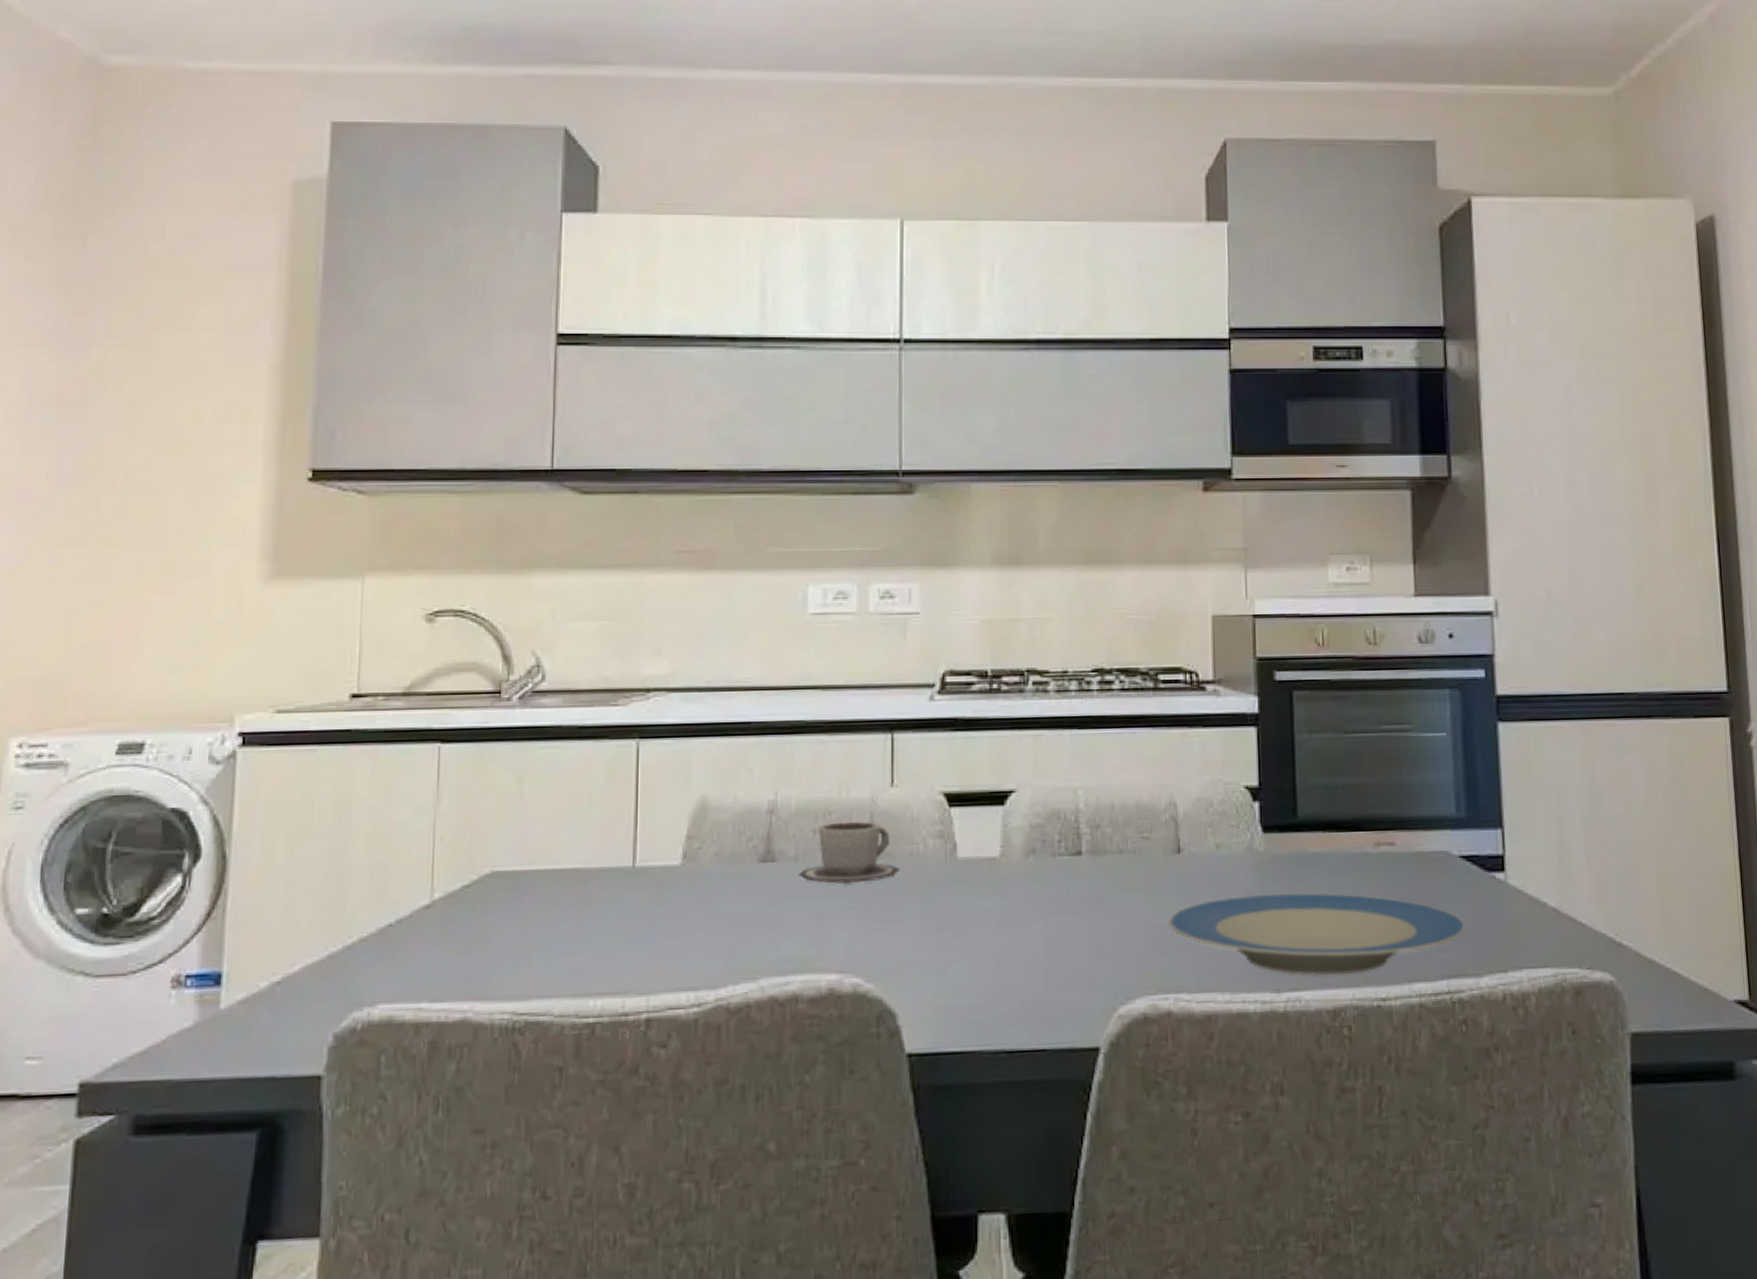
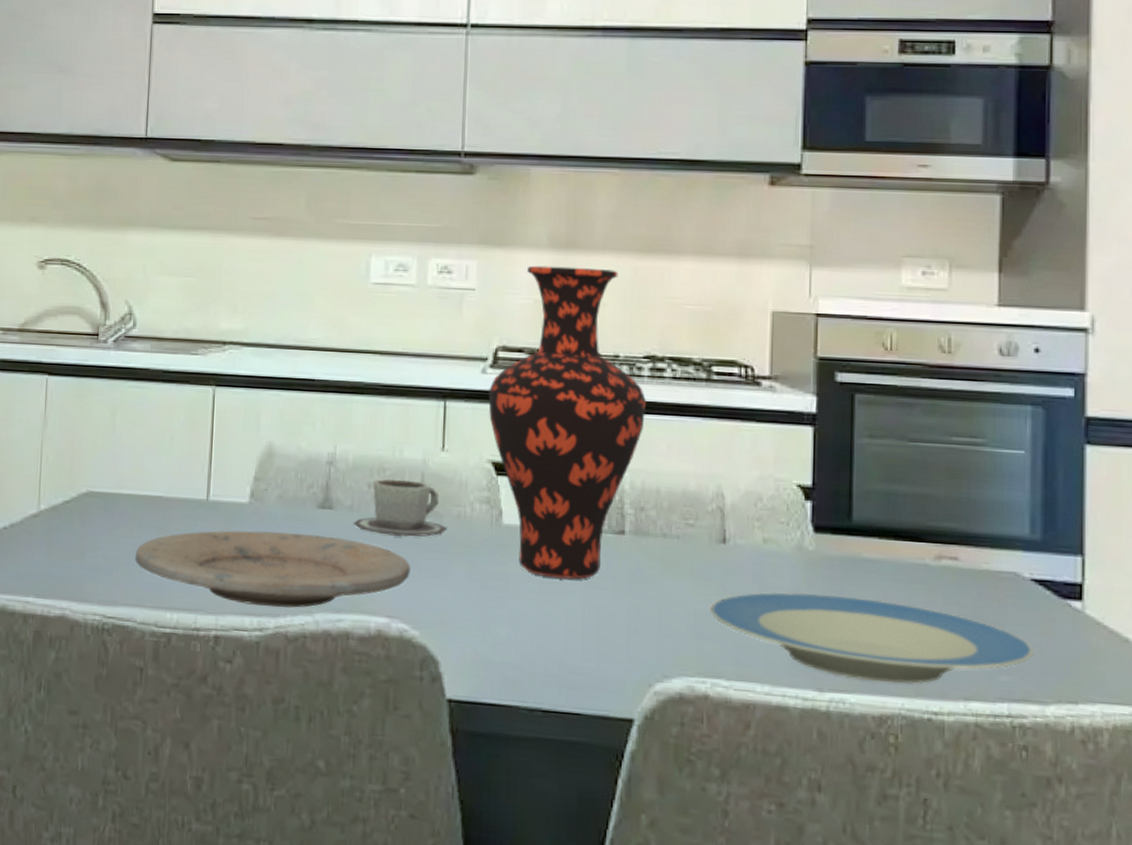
plate: none [549,892,862,979] -> present [134,530,410,608]
vase: none [938,583,1097,909] -> present [488,265,647,580]

